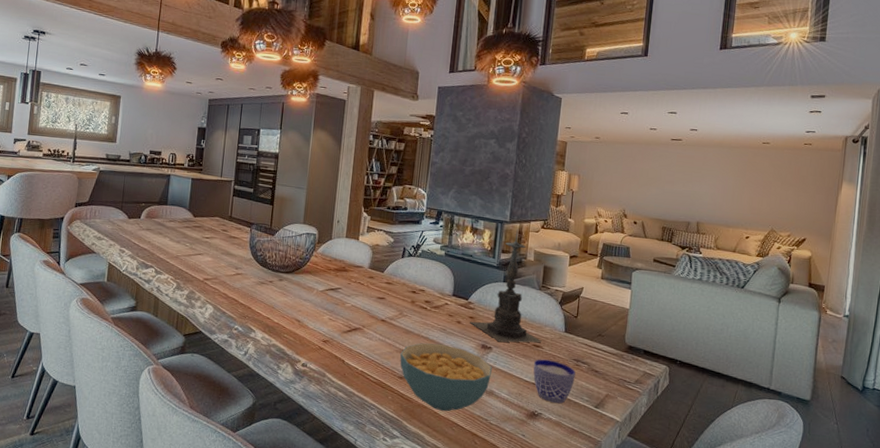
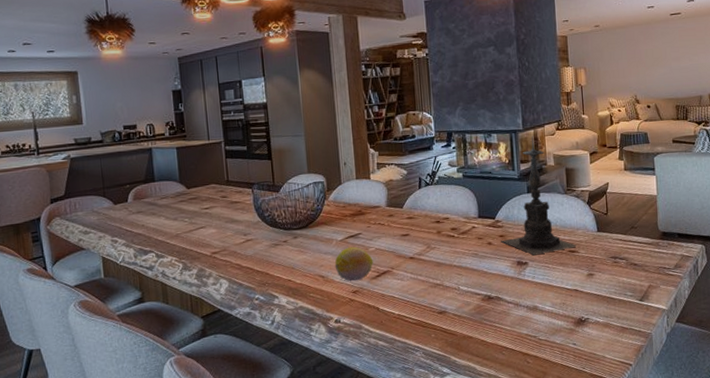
fruit: none [311,298,347,332] -> present [334,246,373,282]
cereal bowl: present [400,343,493,412] -> none [436,269,532,338]
cup: present [533,359,576,404] -> none [572,262,616,306]

